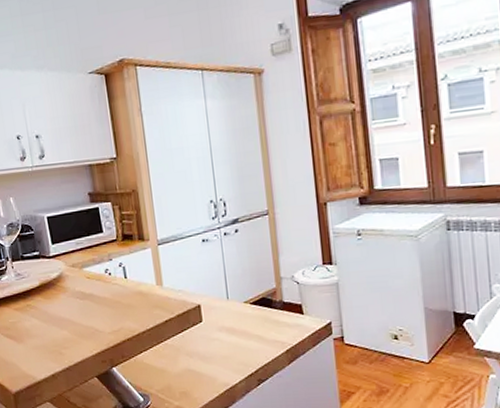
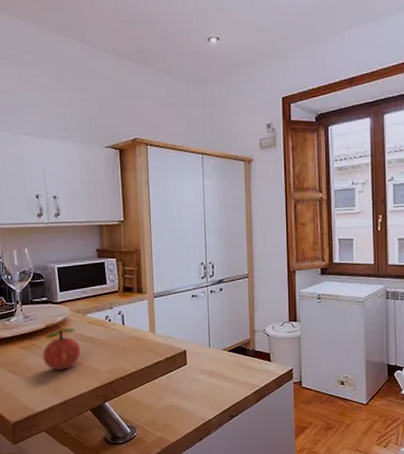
apple: none [39,285,81,334] -> present [43,329,81,371]

